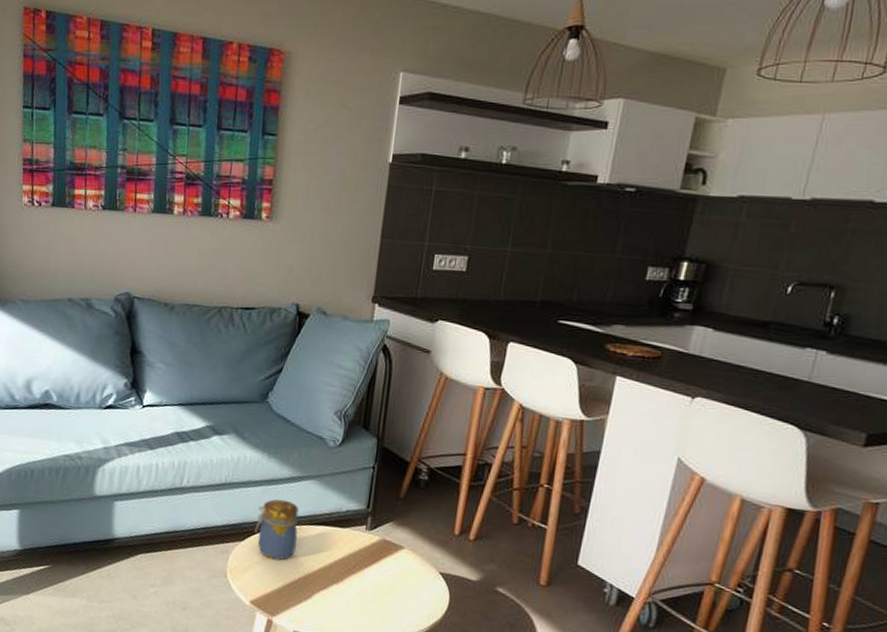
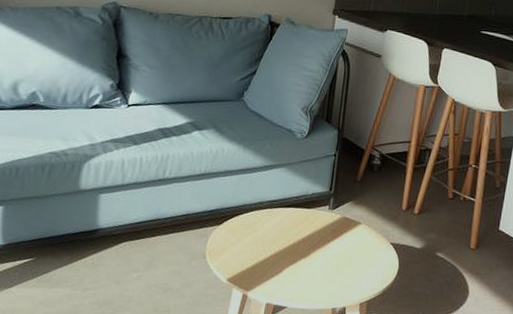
jar: present [255,499,299,560] -> none [231,186,271,241]

